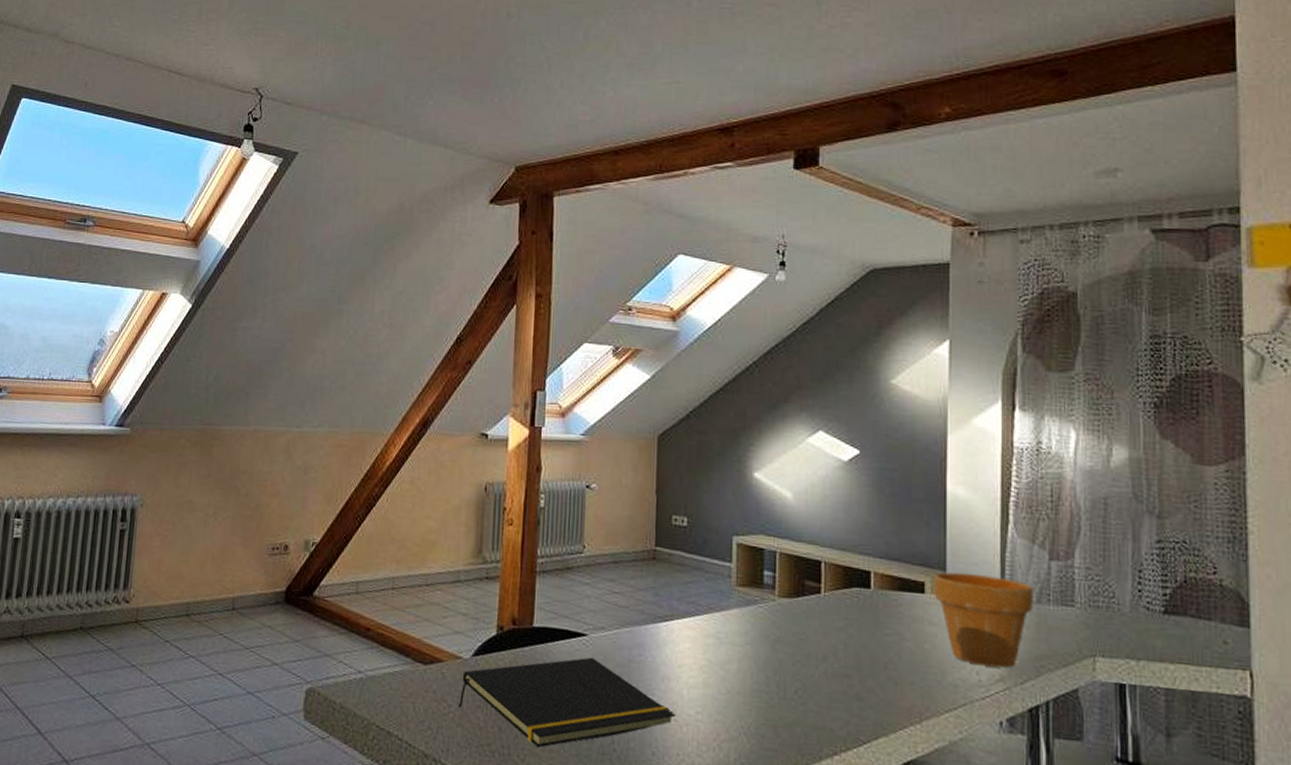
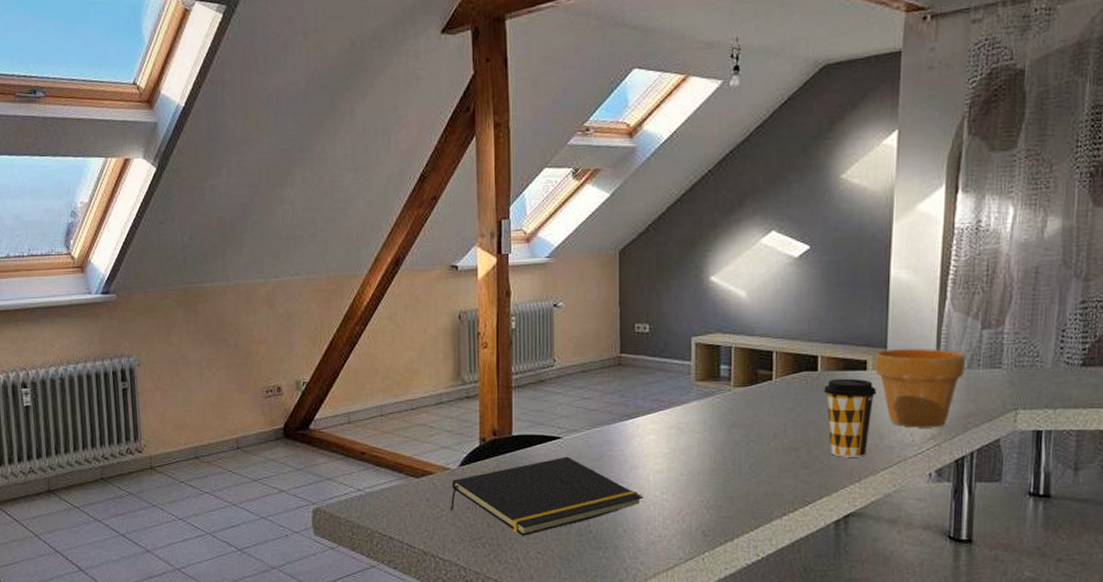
coffee cup: none [878,599,936,694] -> present [824,378,876,457]

